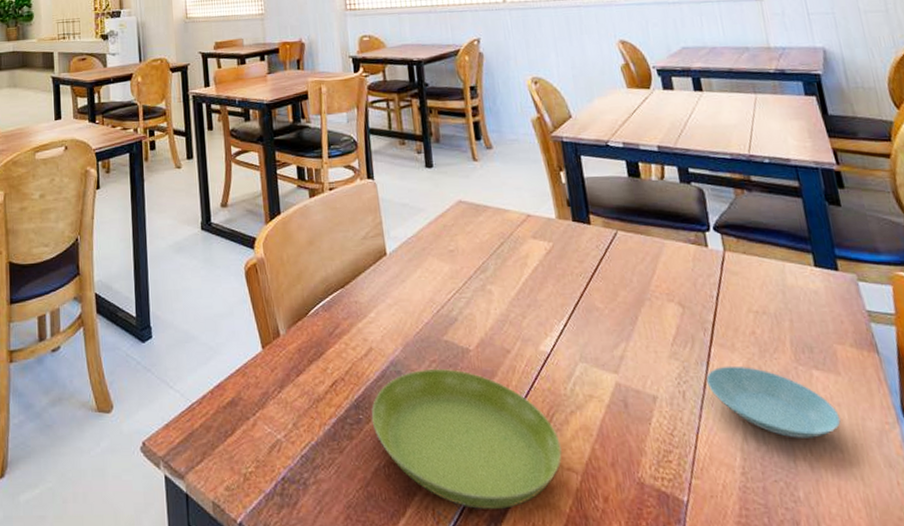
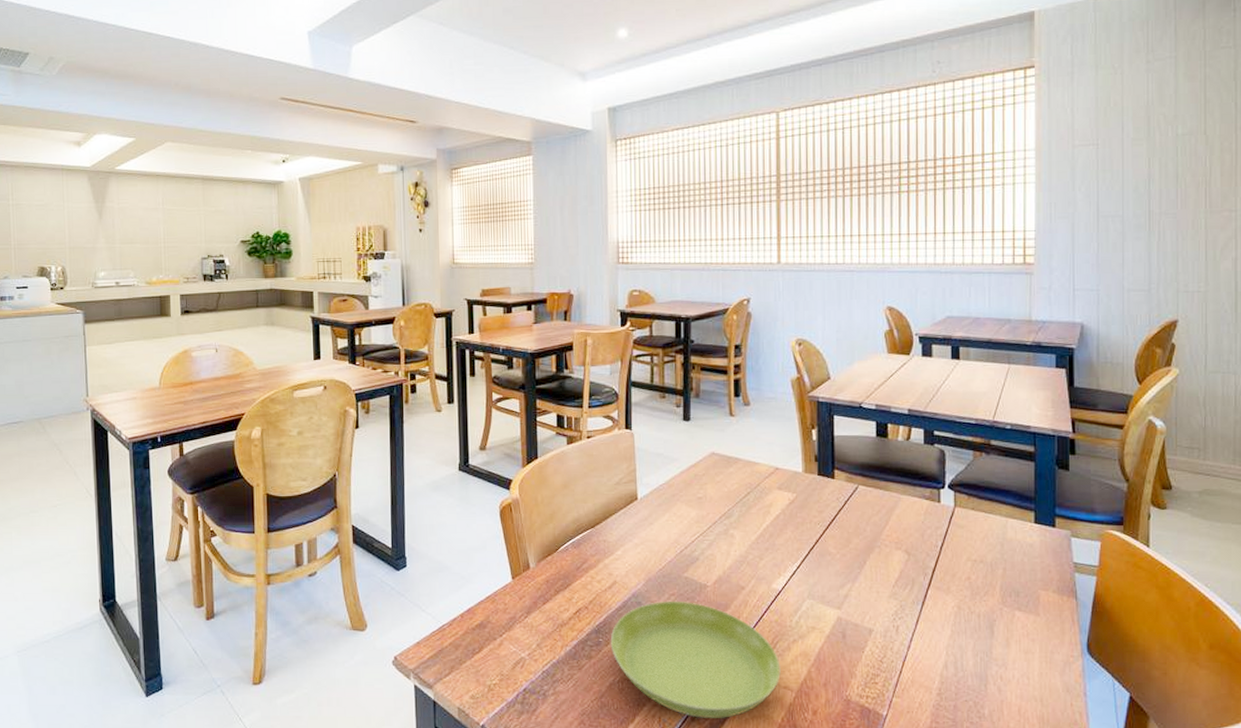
saucer: present [706,365,841,438] -> none [919,605,1032,667]

